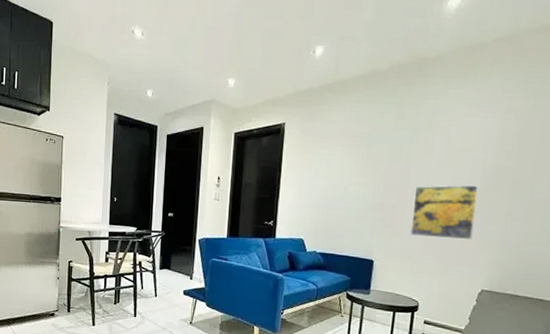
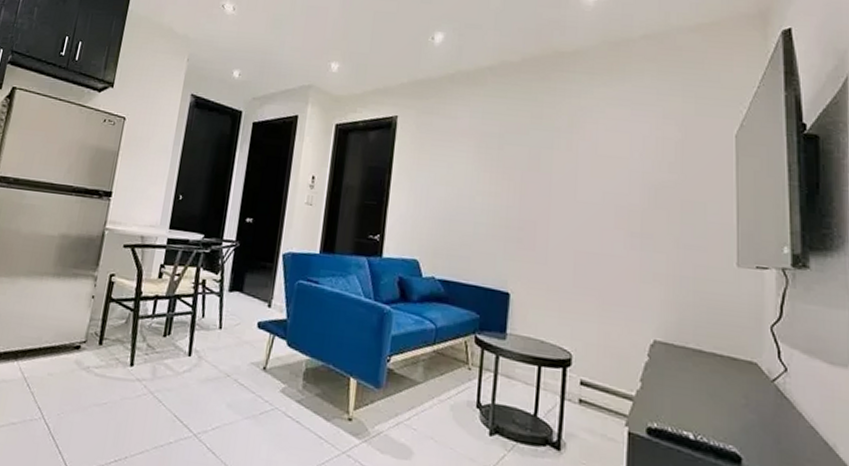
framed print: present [409,185,478,241] -> none [554,200,638,273]

